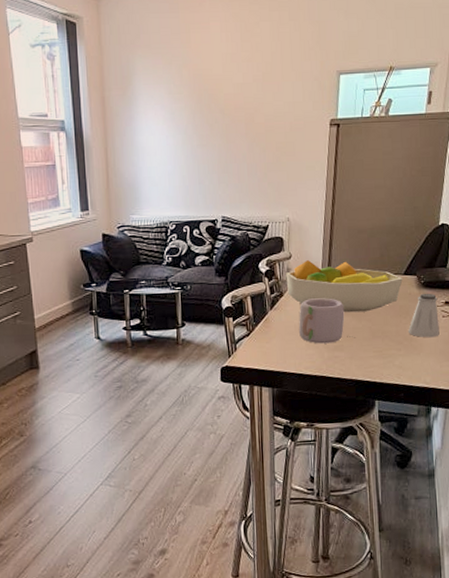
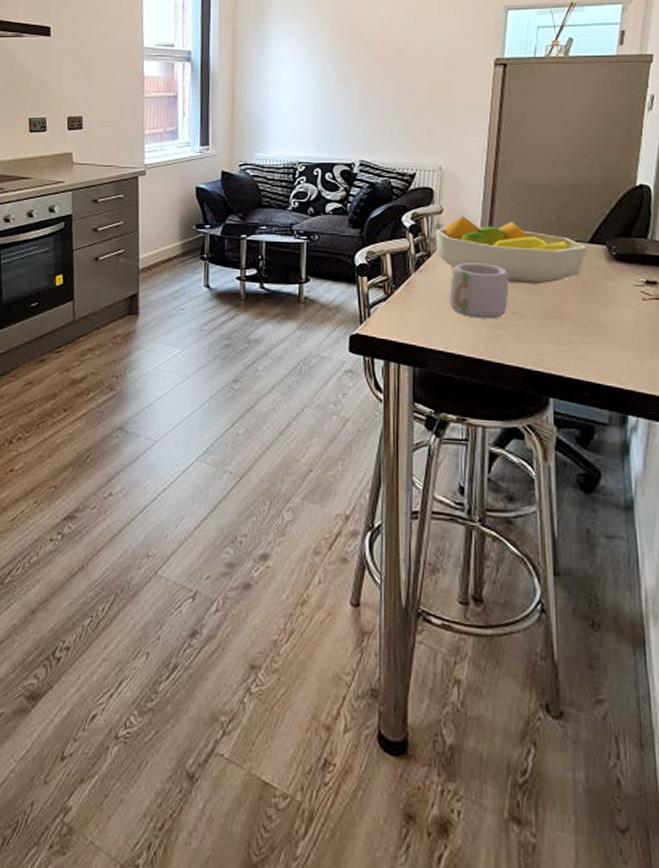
saltshaker: present [407,293,440,338] -> none [594,267,639,325]

